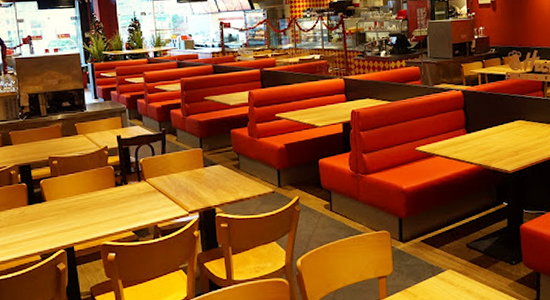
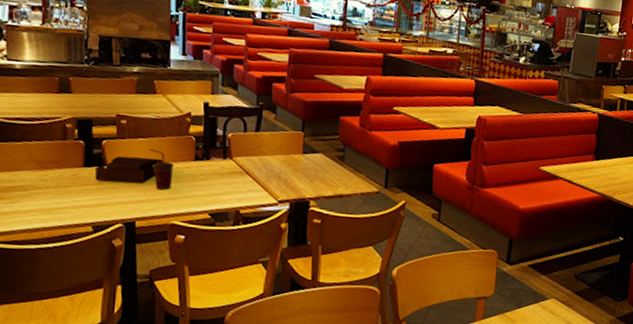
napkin holder: none [38,190,91,215] -> present [95,156,164,185]
beverage cup: none [78,182,100,217] -> present [149,149,174,191]

